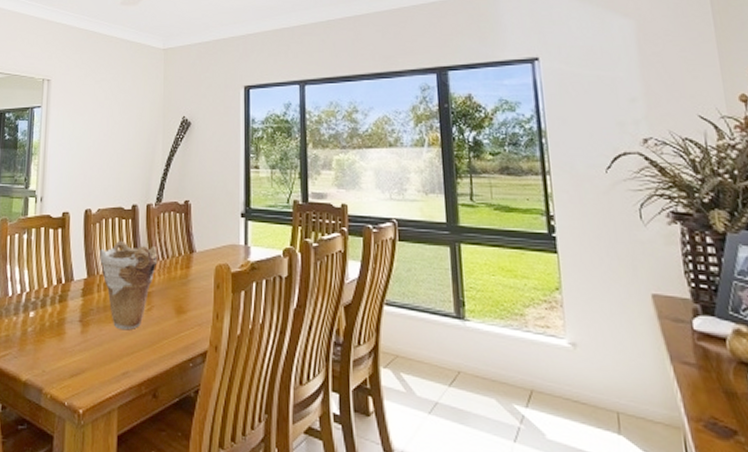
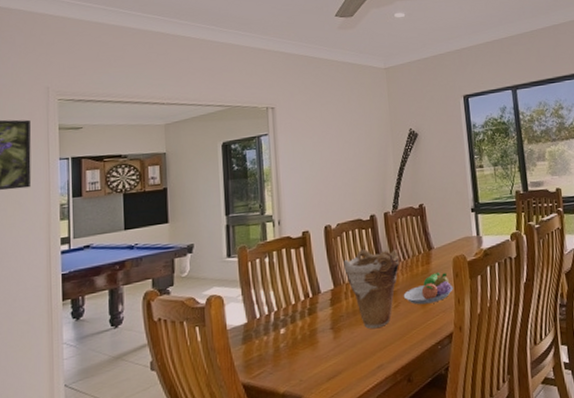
fruit bowl: none [157,280,212,314] -> present [403,272,453,305]

